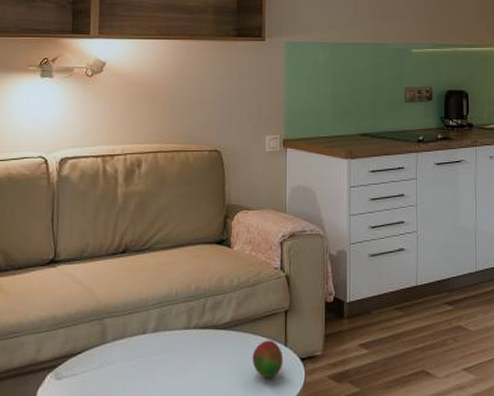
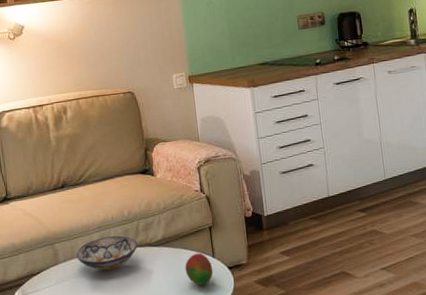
bowl: none [127,314,201,355] -> present [75,236,138,271]

